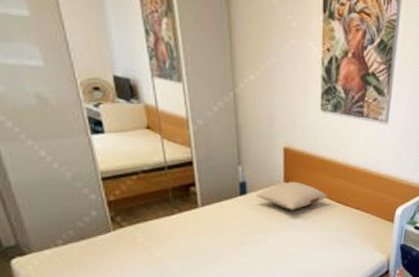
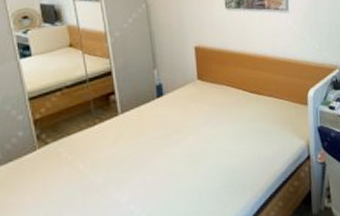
pillow: present [256,181,327,210] -> none [172,77,240,106]

